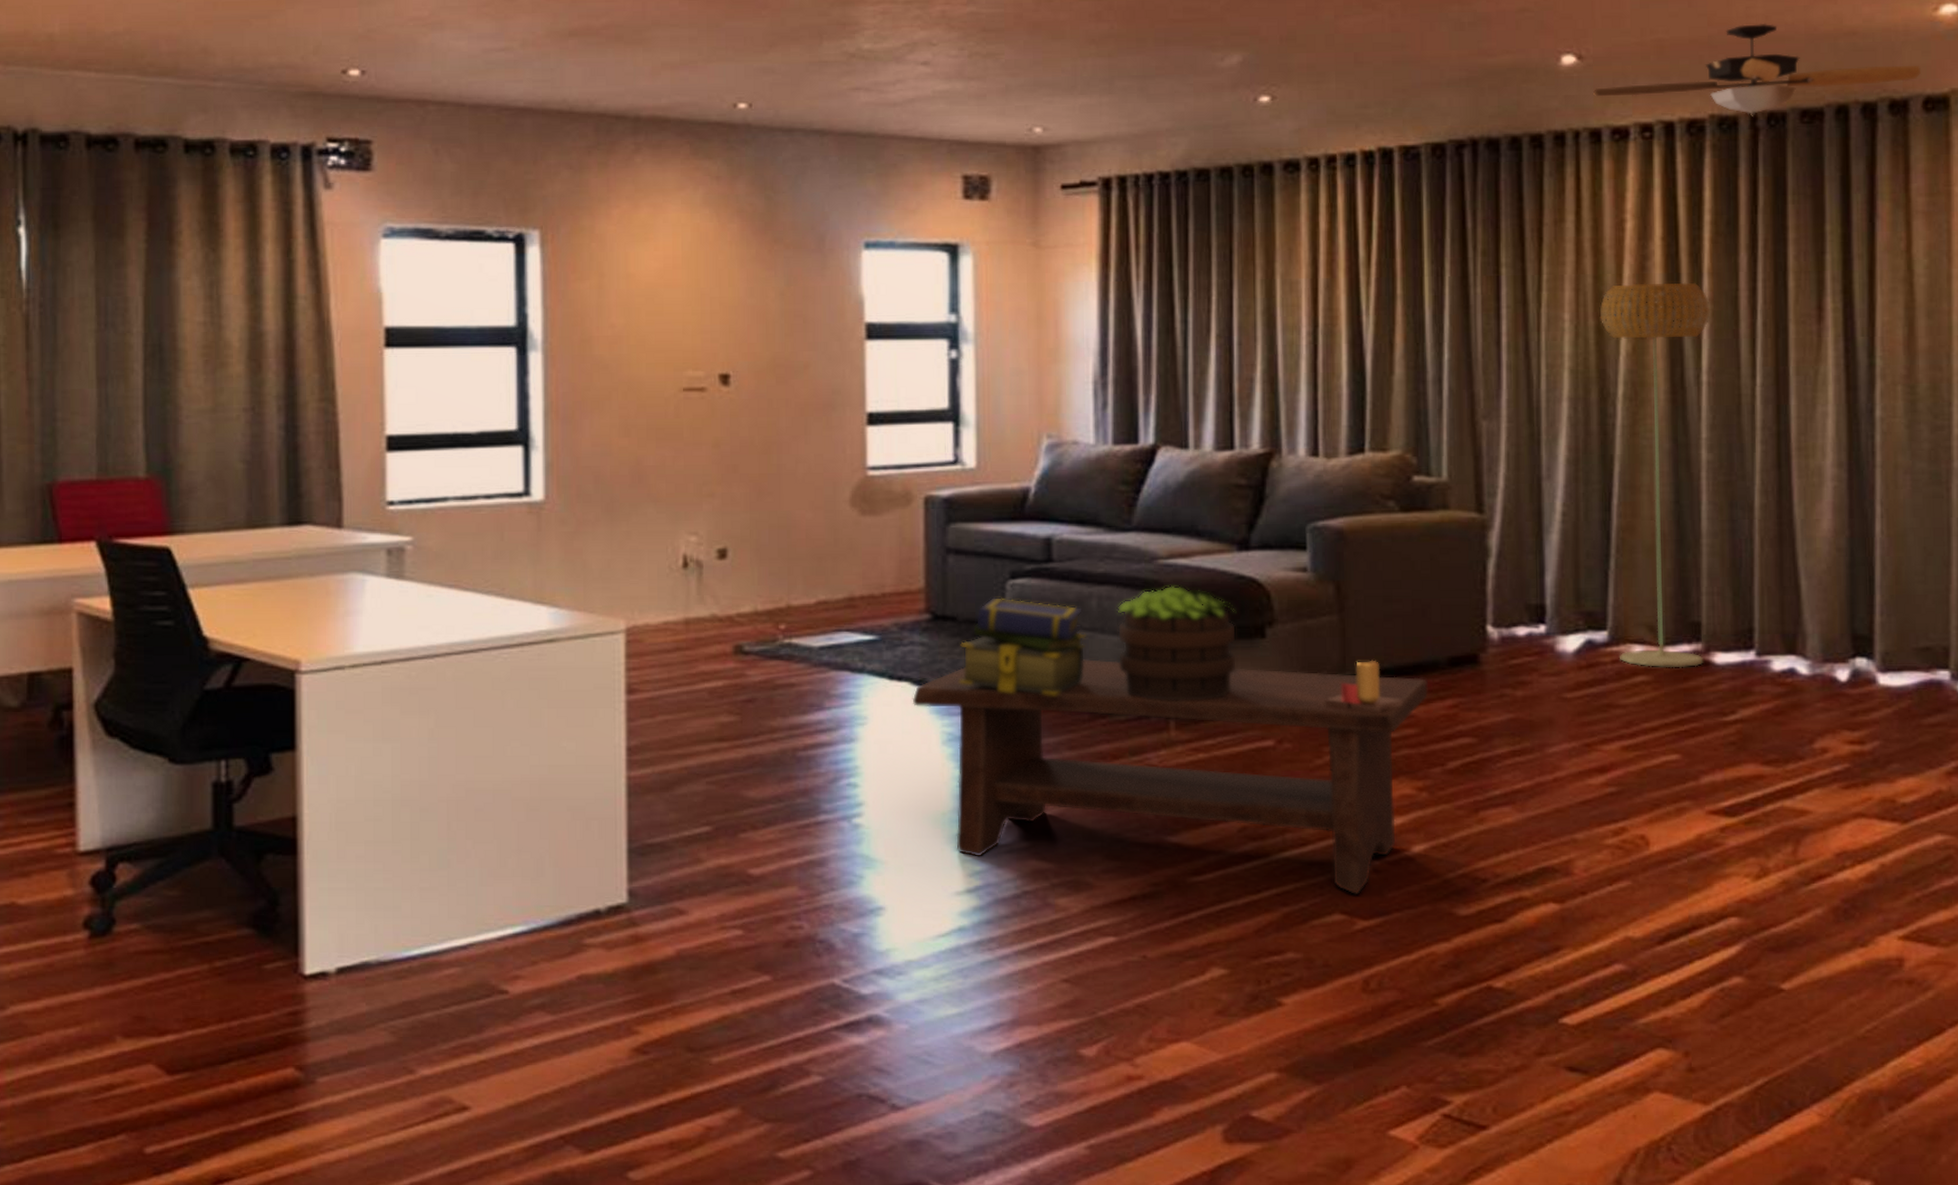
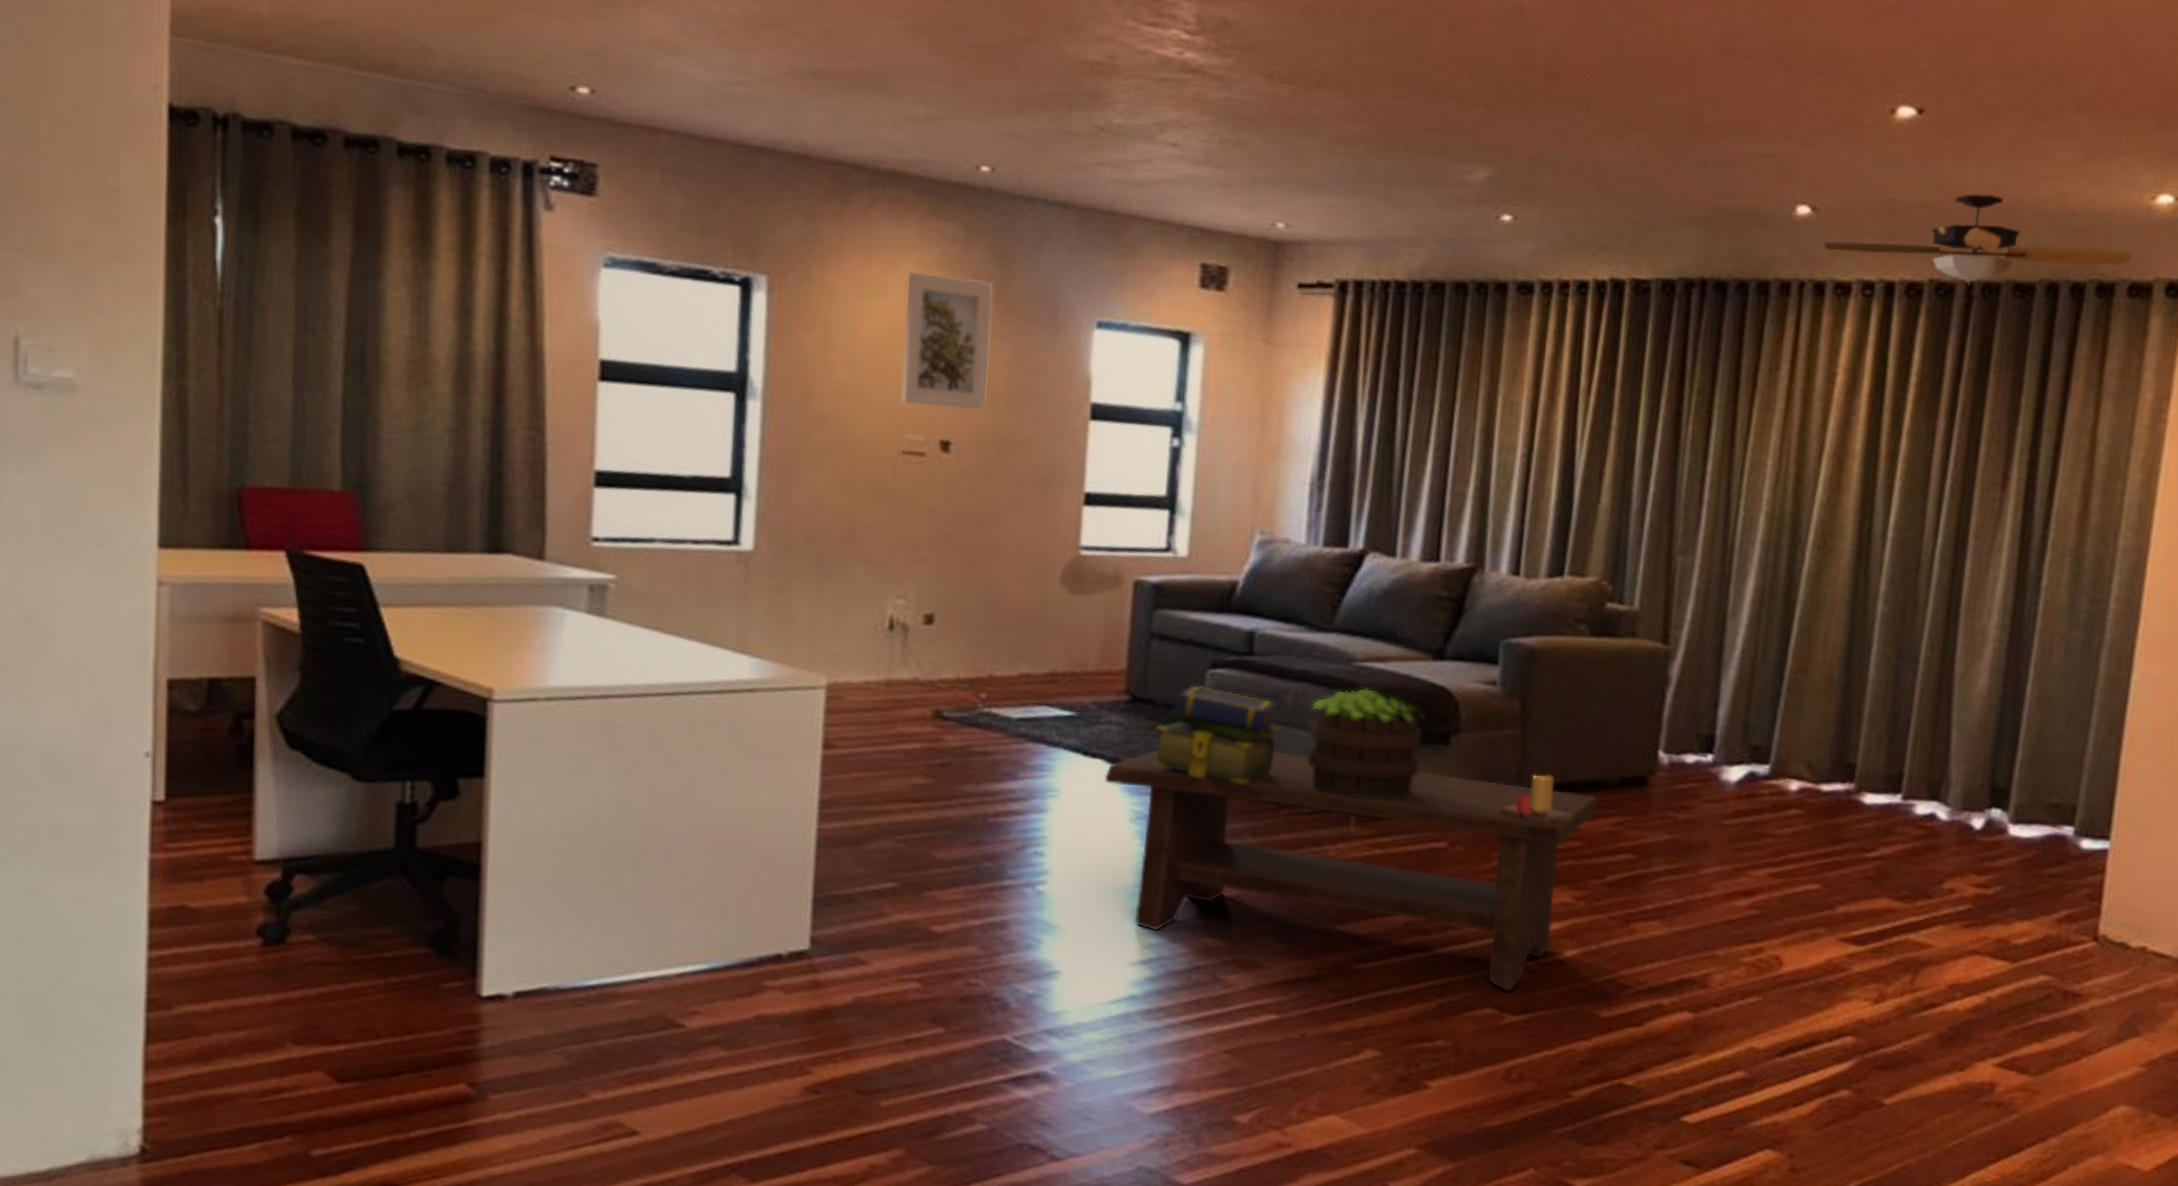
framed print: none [676,211,762,341] -> present [901,271,993,410]
floor lamp: present [1599,282,1710,668] -> none [1777,436,1904,805]

